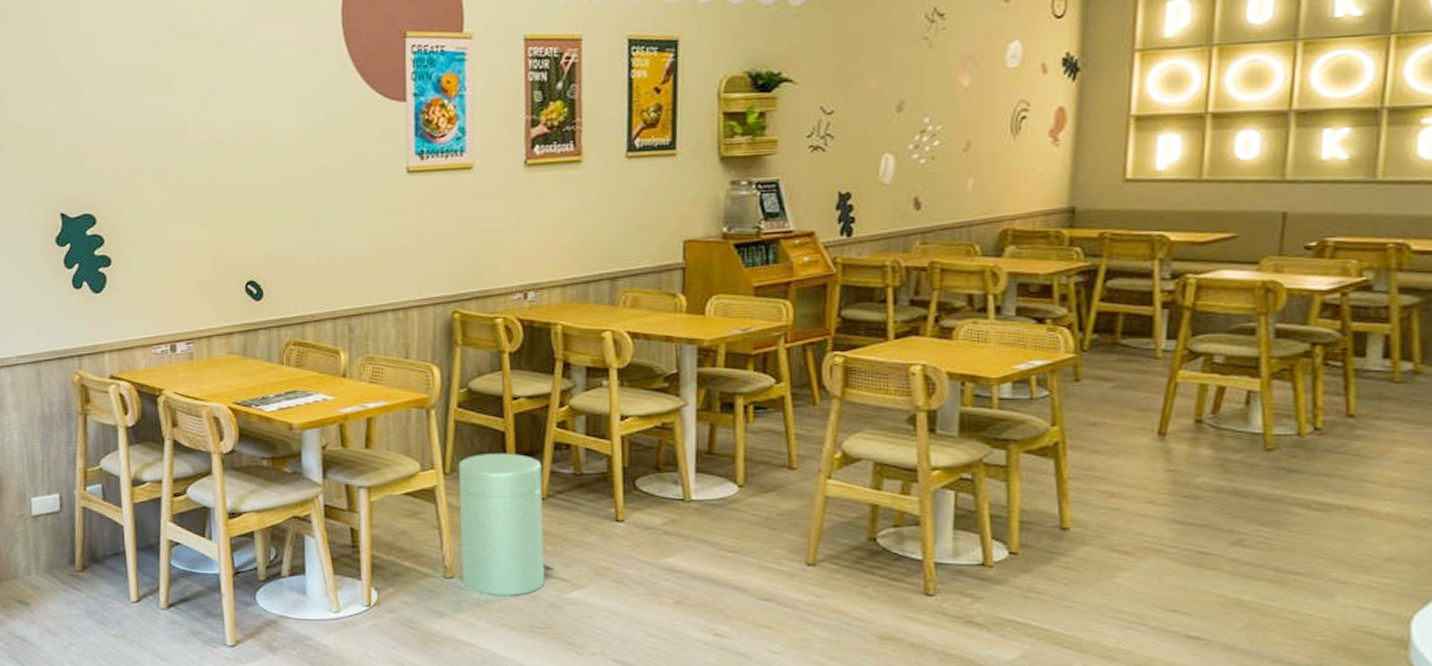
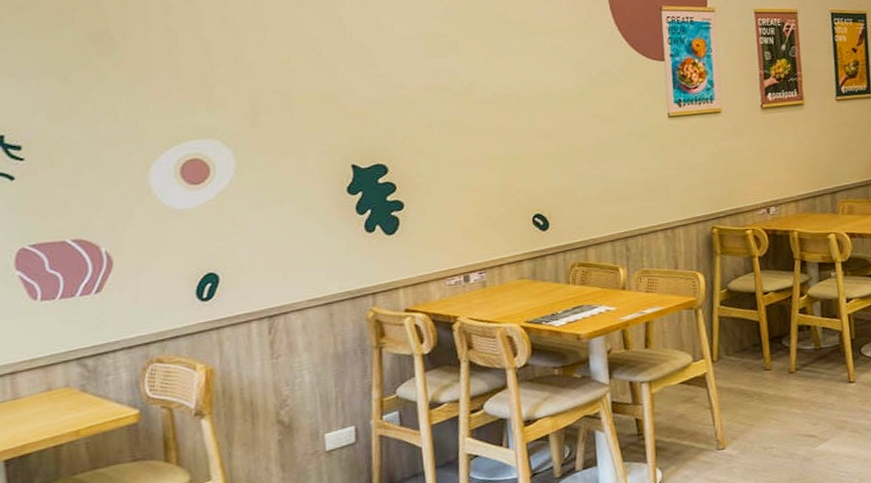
trash can: present [459,452,554,596] -> none [724,338,805,459]

